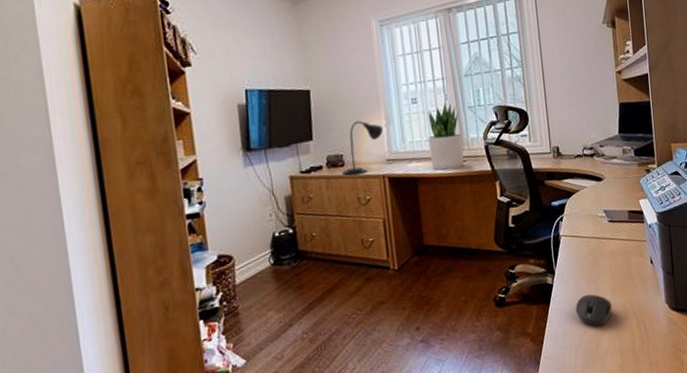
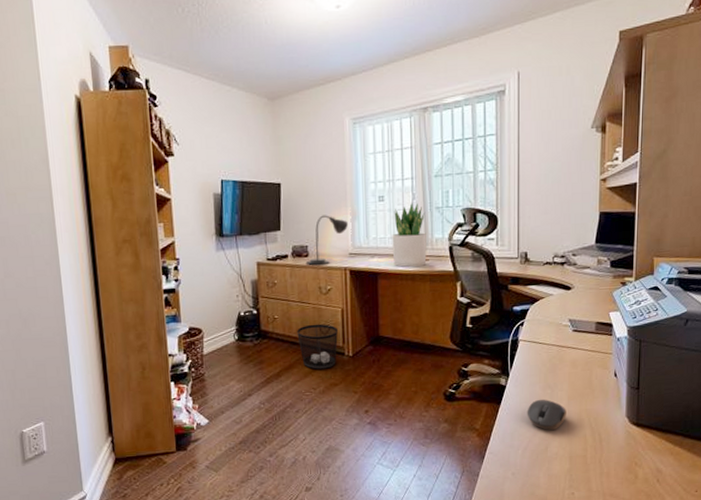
waste bin: none [338,237,382,289] -> present [297,324,338,370]

